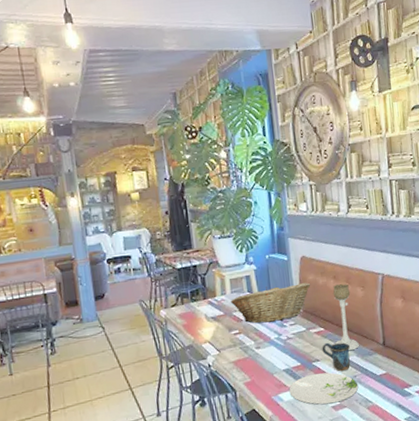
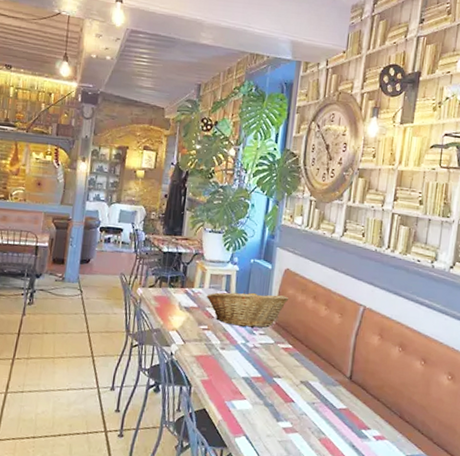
plate: present [289,372,359,405] -> none [243,389,315,426]
mug: present [322,342,351,371] -> none [285,361,316,394]
candle holder: present [332,284,360,350] -> none [300,305,328,376]

